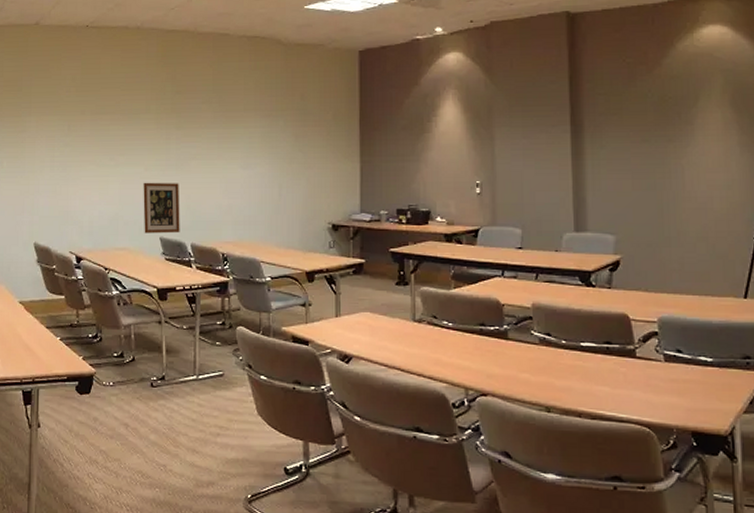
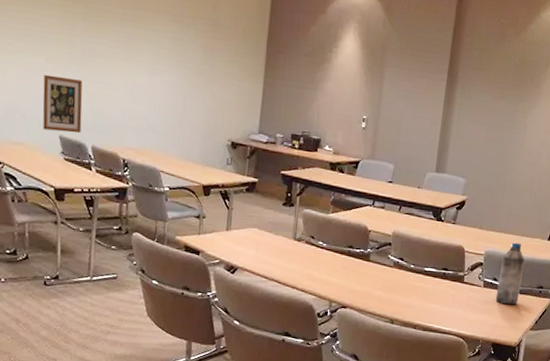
water bottle: none [684,304,718,382] -> present [495,242,525,305]

